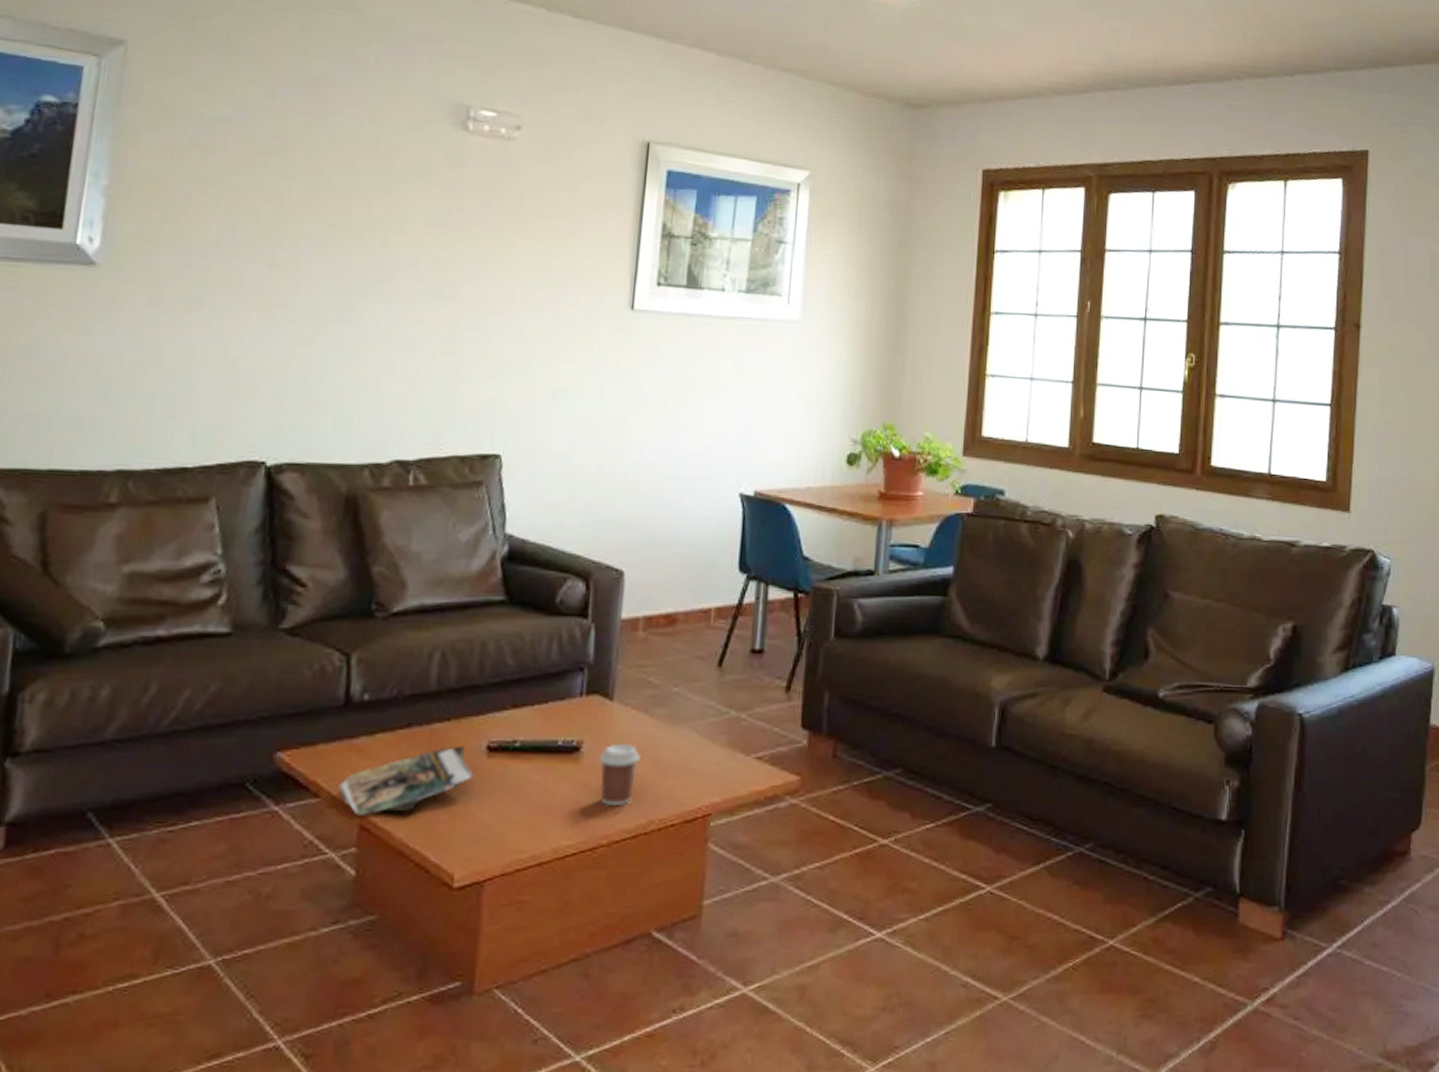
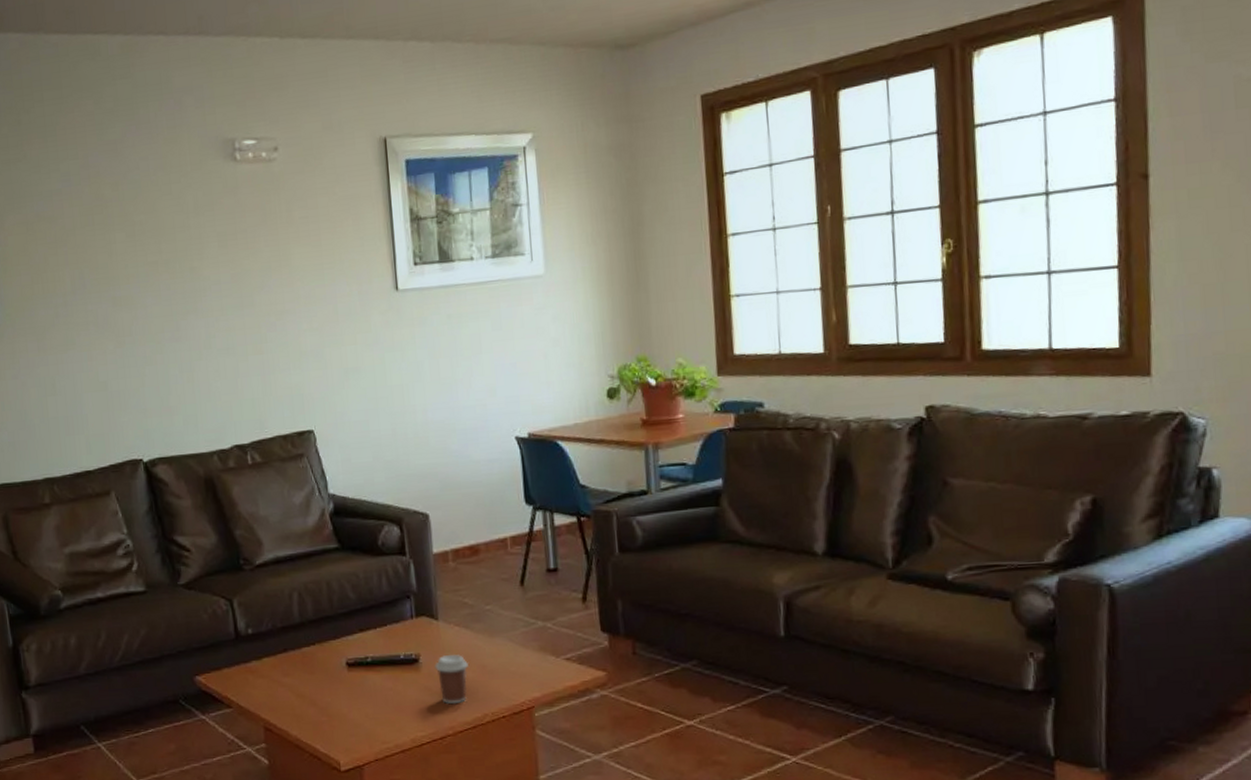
magazine: present [338,745,473,816] -> none [243,663,340,720]

